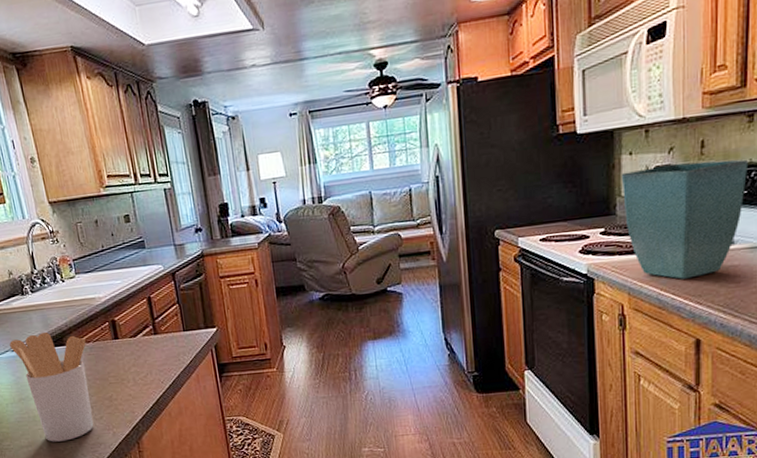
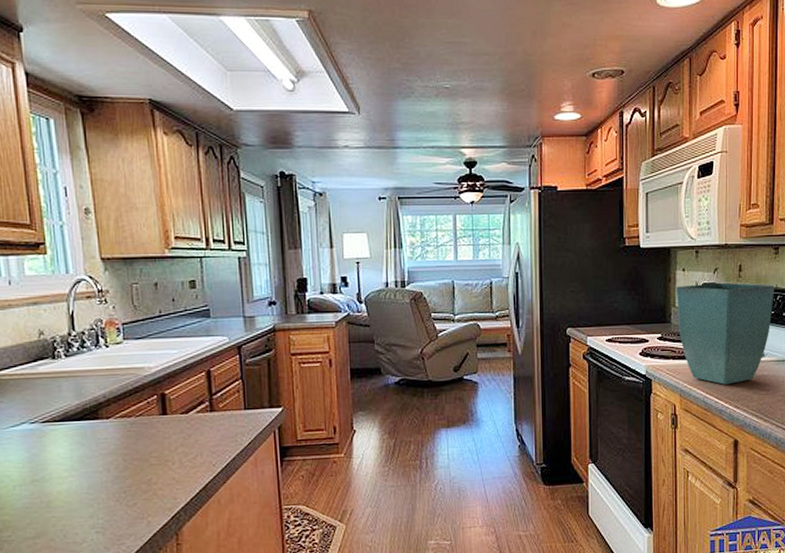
utensil holder: present [9,332,94,442] -> none [28,402,126,533]

